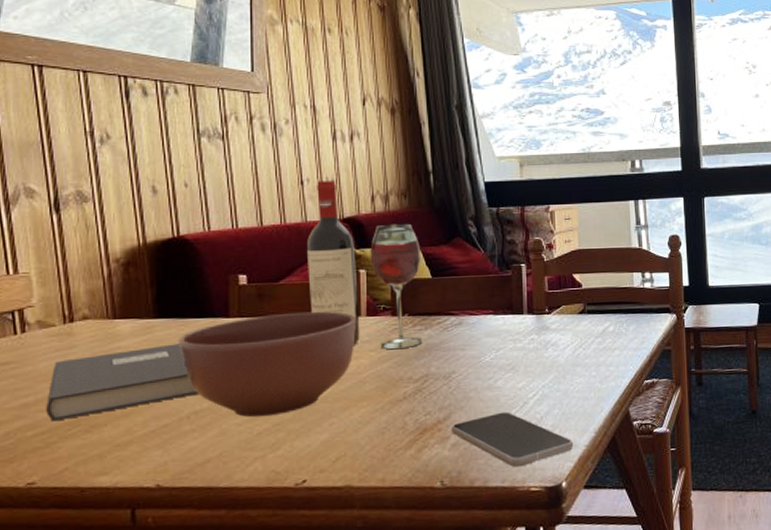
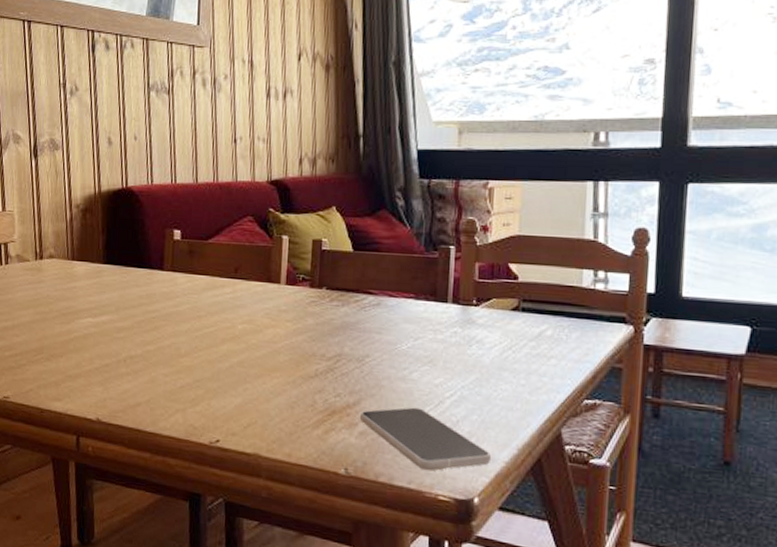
book: present [46,344,199,422] -> none [19,289,135,346]
bowl: present [178,311,357,417] -> none [121,272,276,372]
wine bottle: present [306,181,360,345] -> none [234,140,280,313]
wineglass: present [370,223,422,350] -> none [293,189,345,324]

